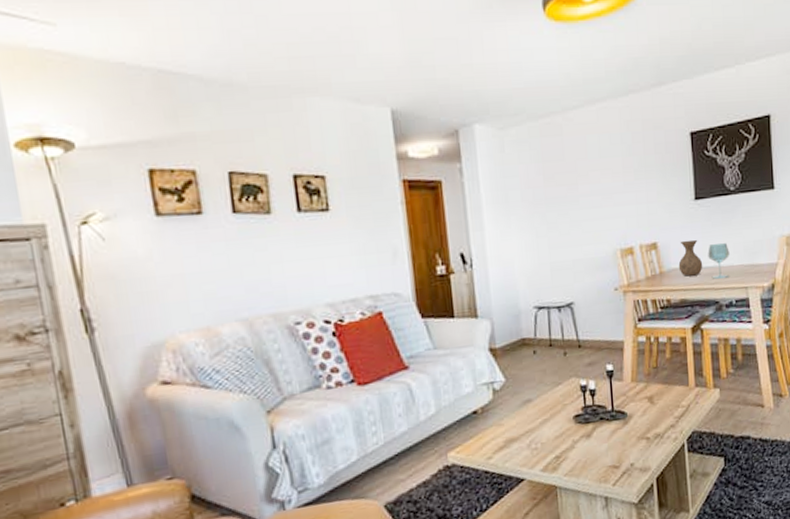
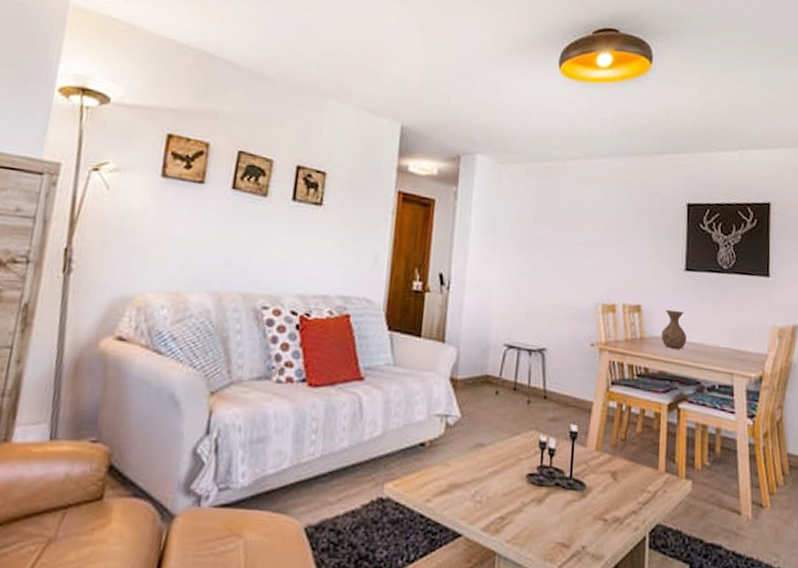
wine glass: present [708,243,730,279] -> none [693,320,717,360]

